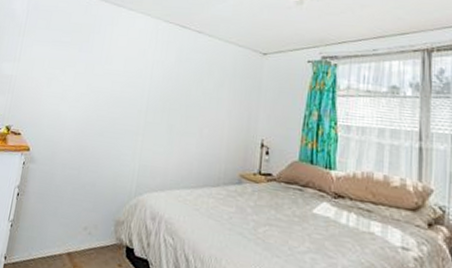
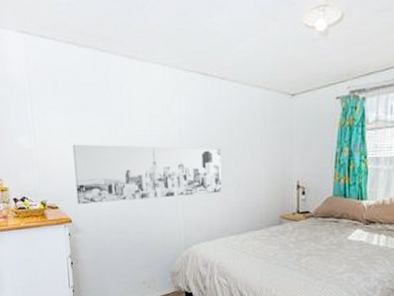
wall art: none [39,75,188,141] -> present [72,144,222,205]

